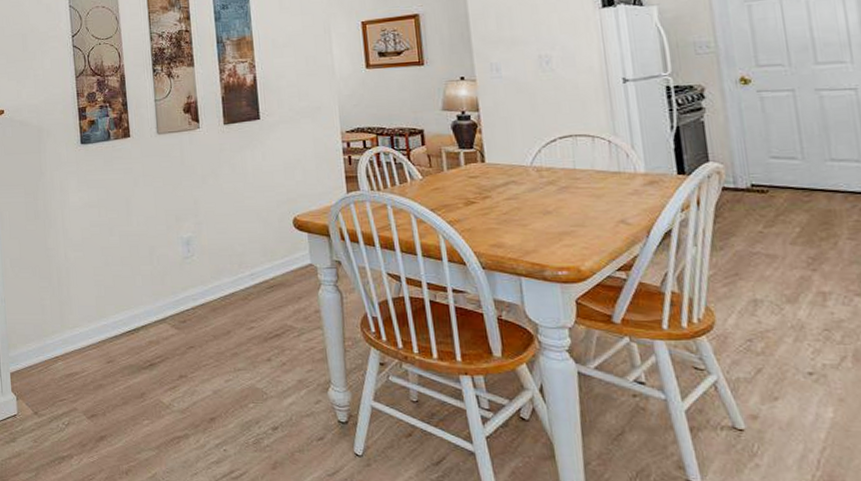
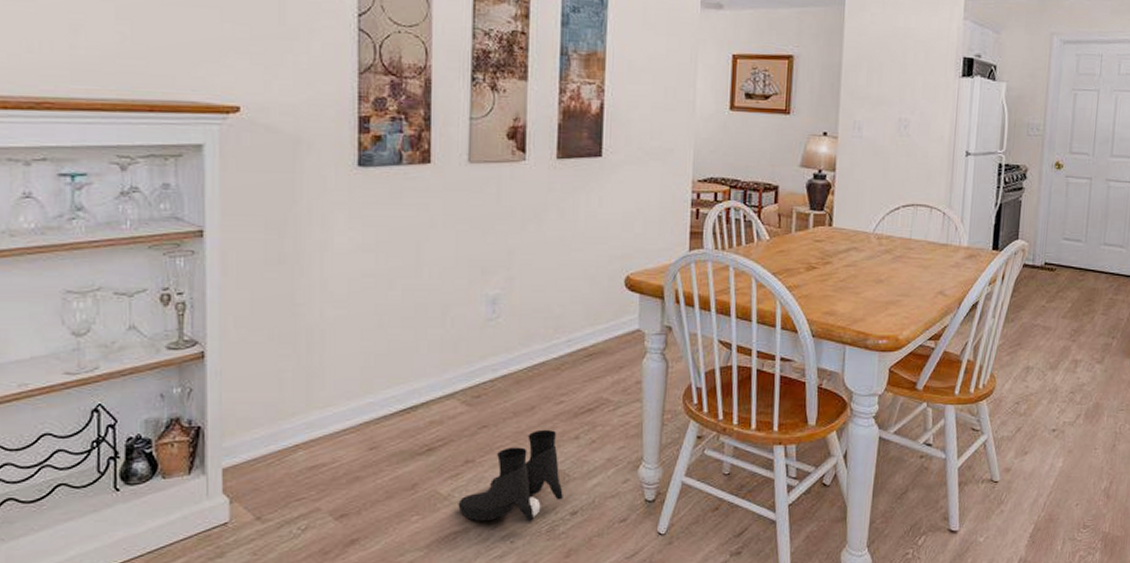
boots: none [178,351,264,433] -> present [458,429,563,522]

